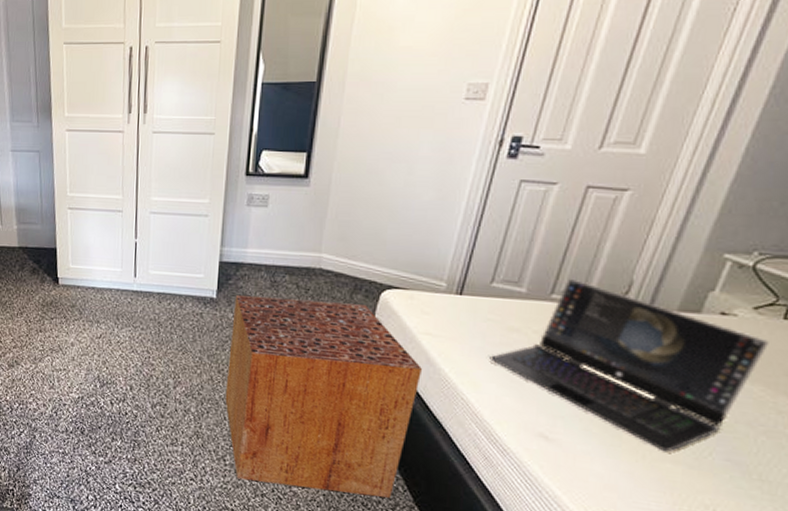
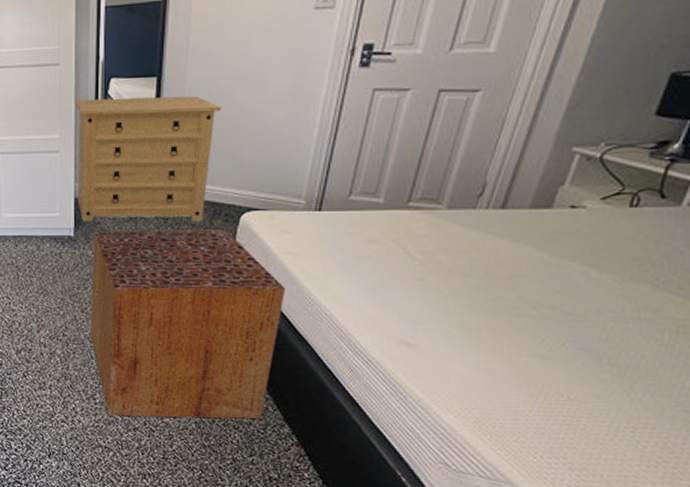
dresser: none [222,168,368,295] -> present [75,96,222,222]
laptop: present [489,278,769,452] -> none [351,184,616,347]

